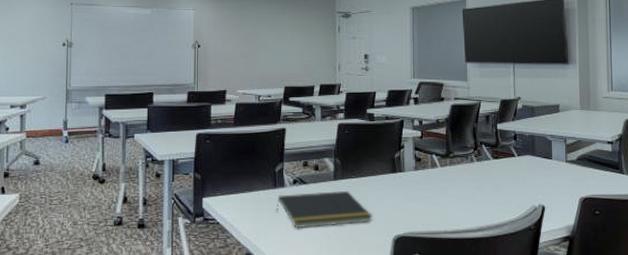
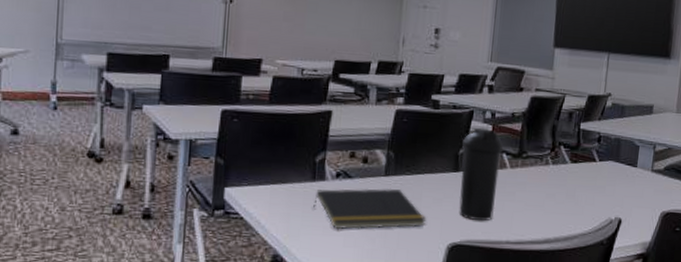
water bottle: none [397,134,432,214] -> present [459,127,503,220]

